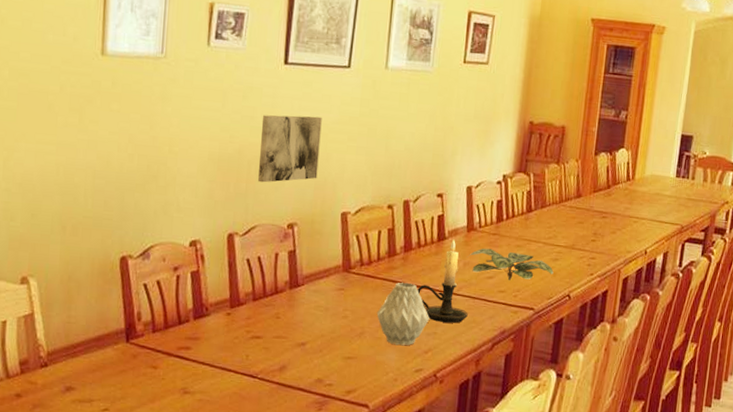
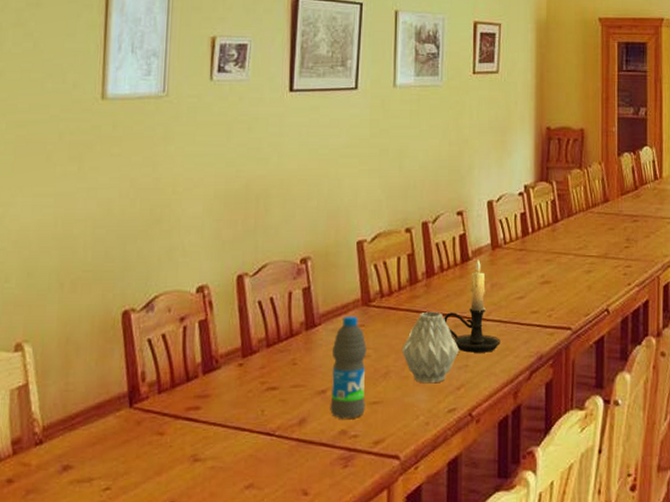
wall art: present [258,115,322,183] -> none [267,142,331,217]
water bottle: none [308,279,345,370] -> present [330,316,367,419]
plant: present [468,248,554,280] -> none [495,266,588,299]

